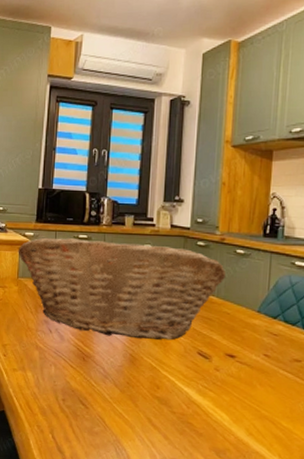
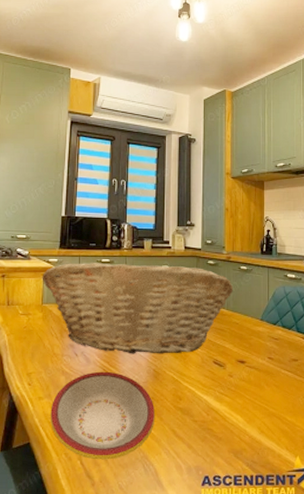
plate: none [24,350,130,438] -> present [50,371,154,460]

